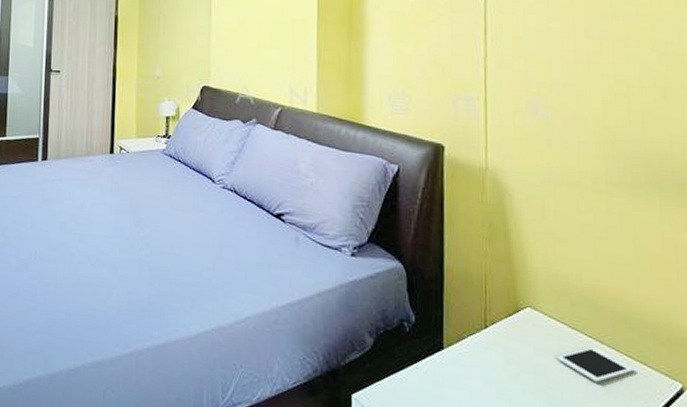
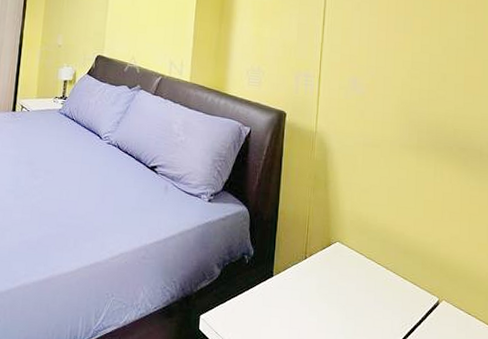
cell phone: present [557,347,635,383] -> none [355,272,408,300]

